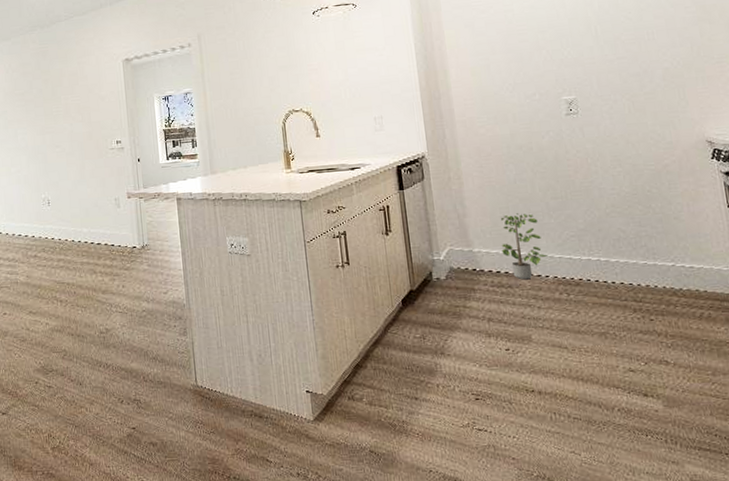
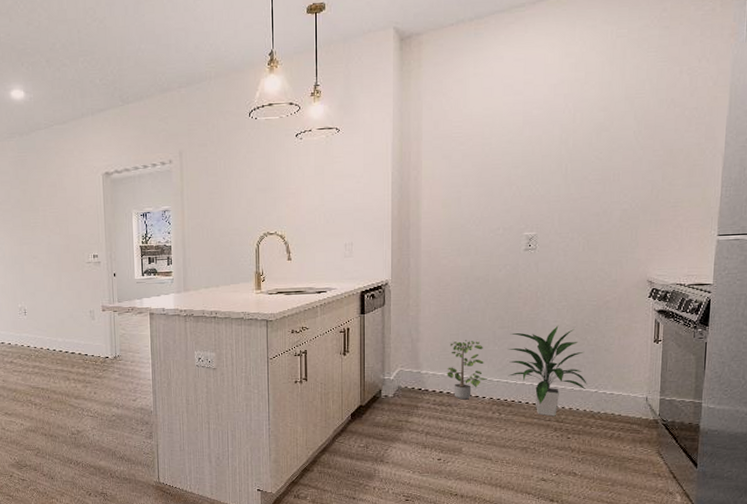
indoor plant: none [565,193,661,296] -> present [507,325,587,417]

